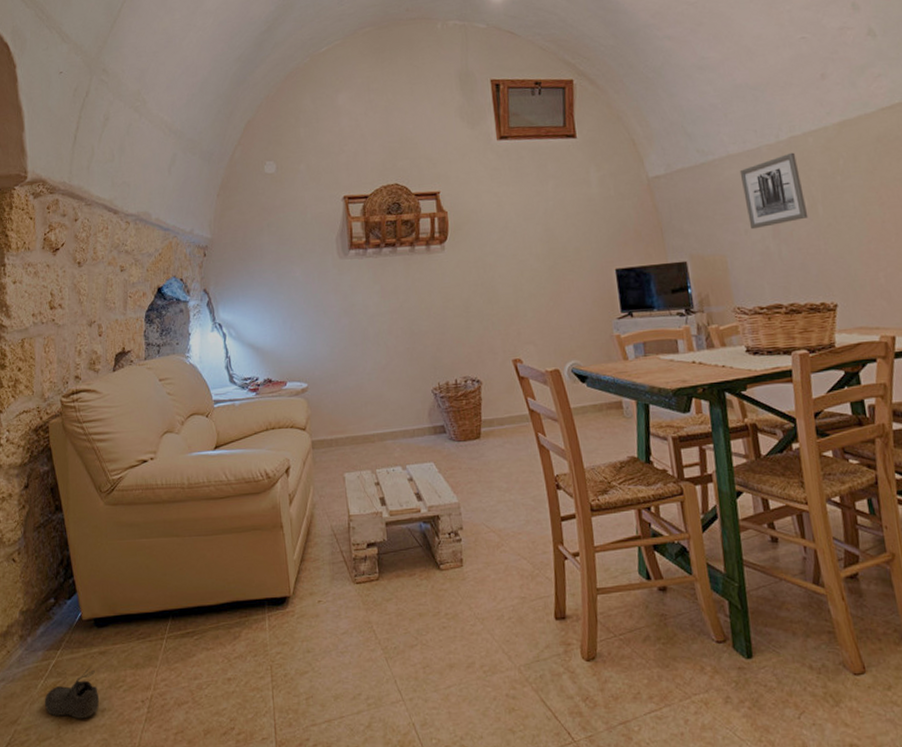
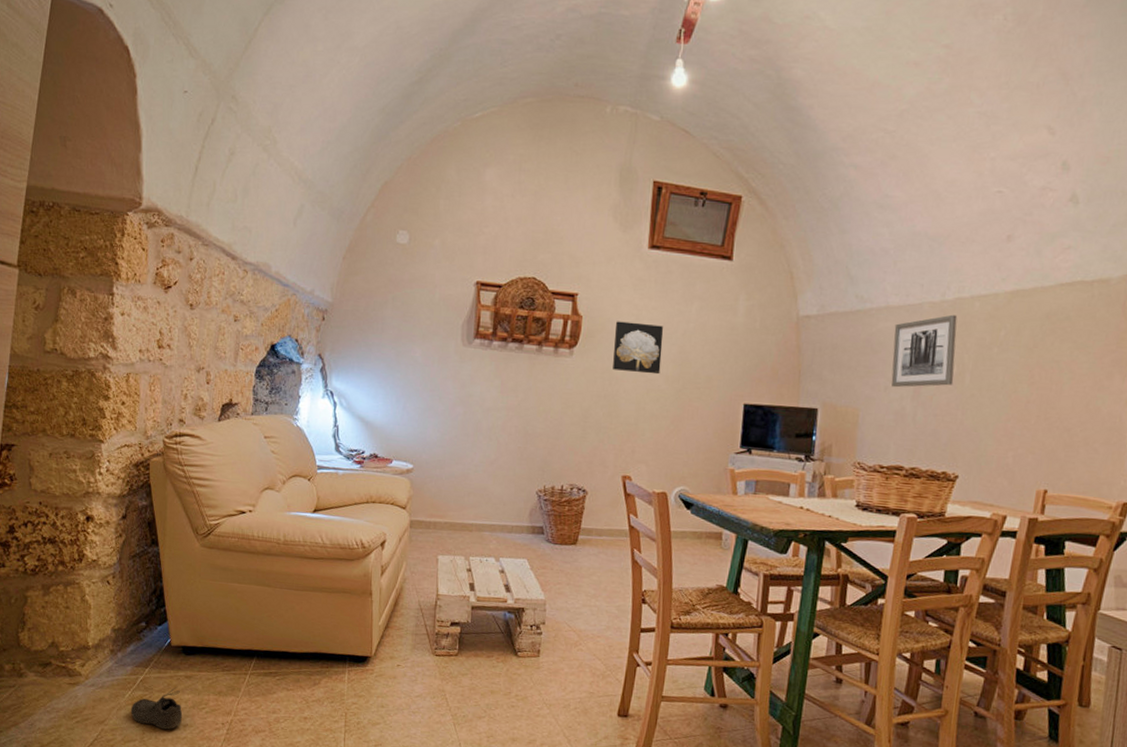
wall art: none [479,208,530,257] -> present [613,321,664,375]

